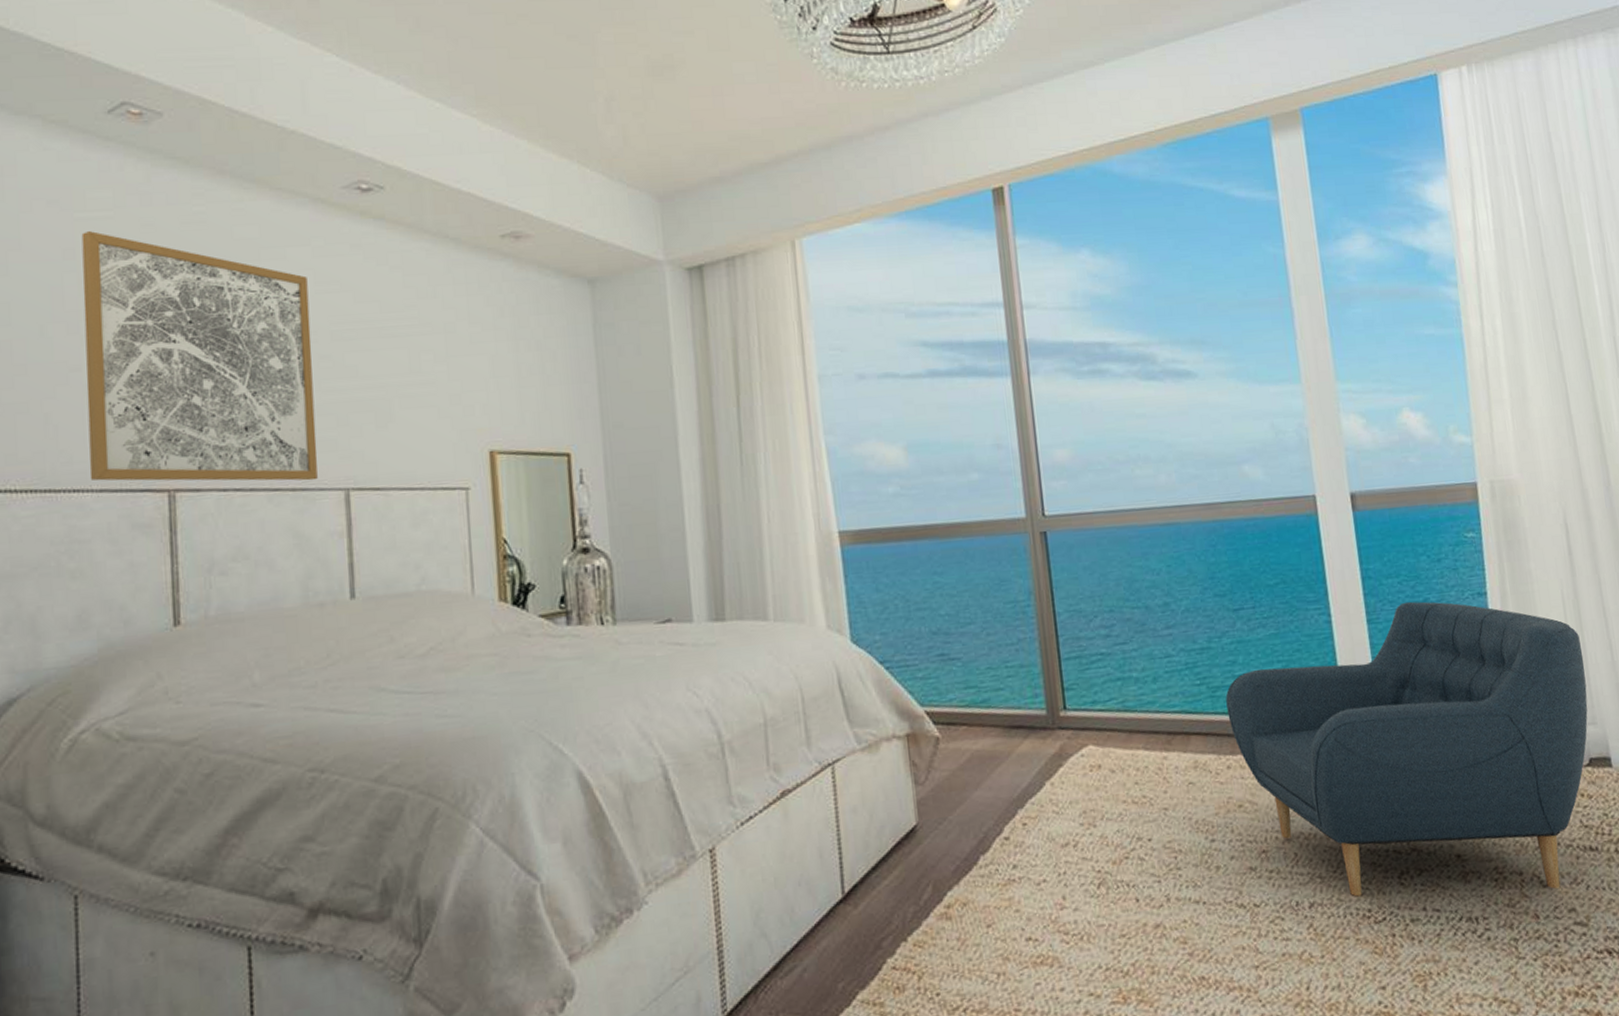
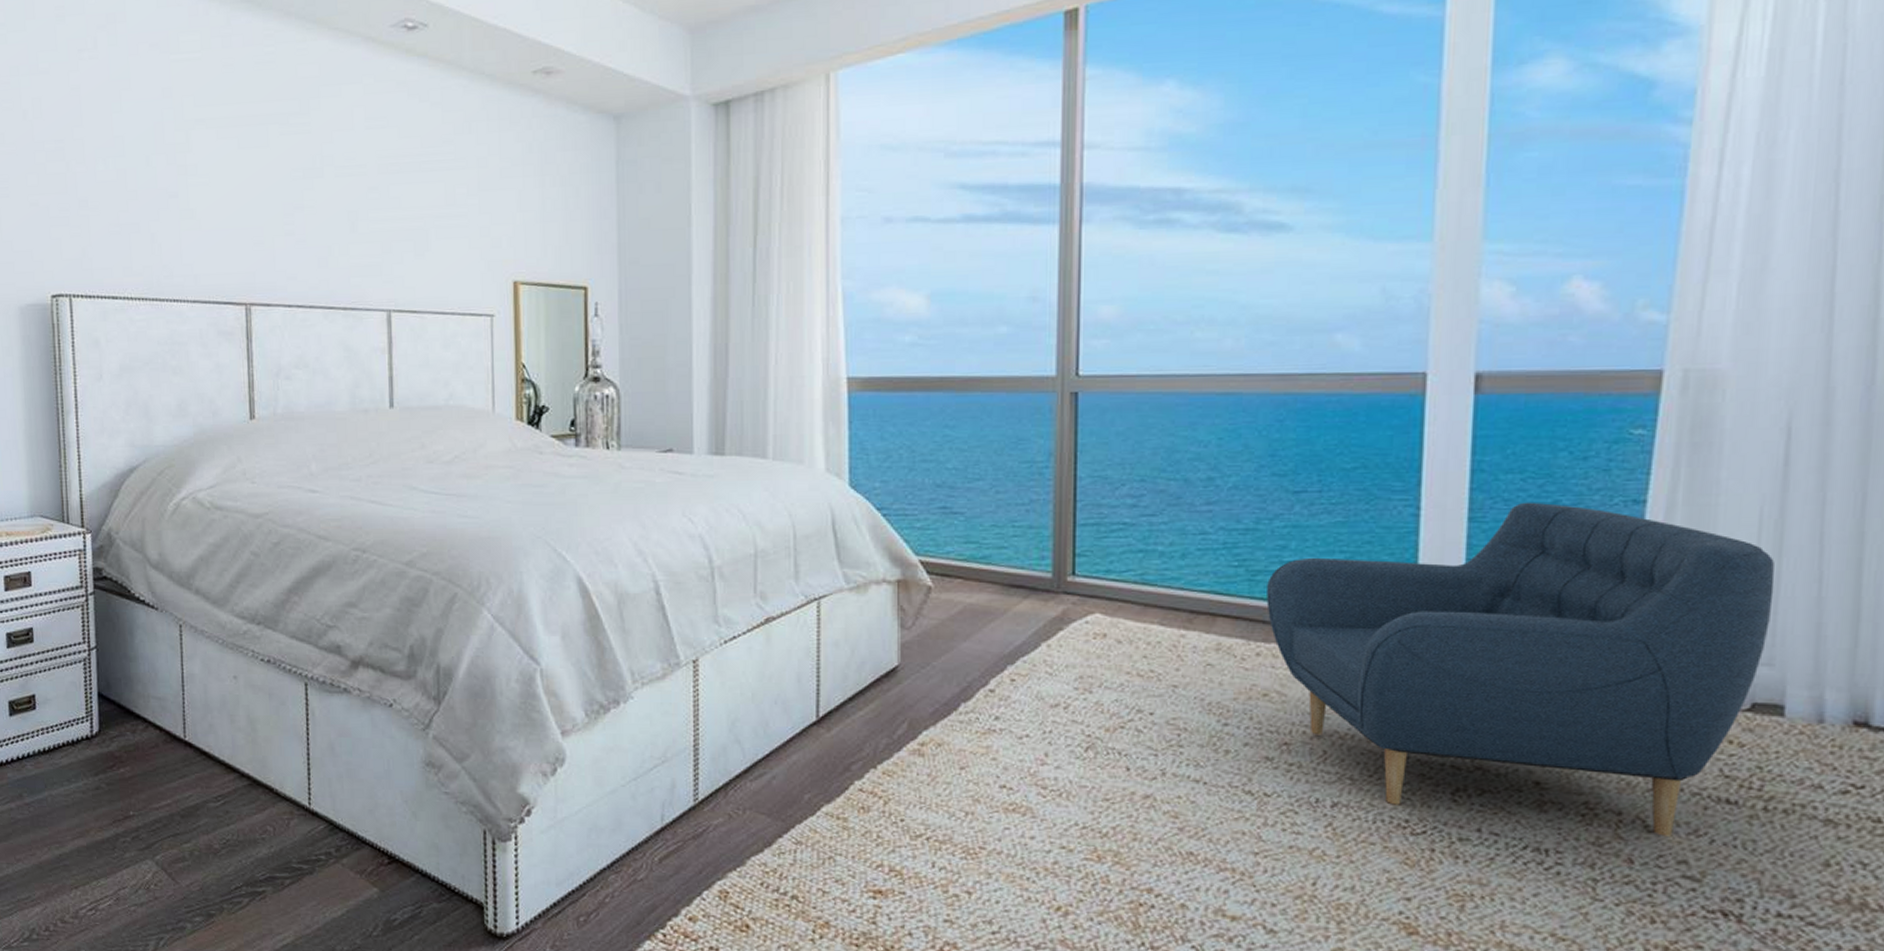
wall art: present [81,231,318,481] -> none [176,72,365,302]

